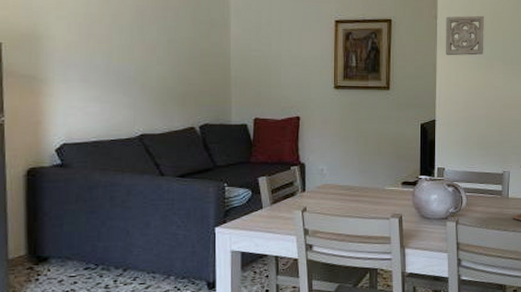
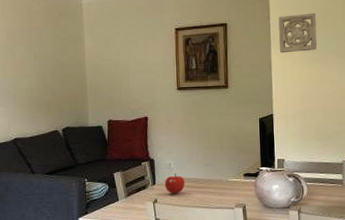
fruit: none [315,179,338,202] -> present [164,173,185,194]

